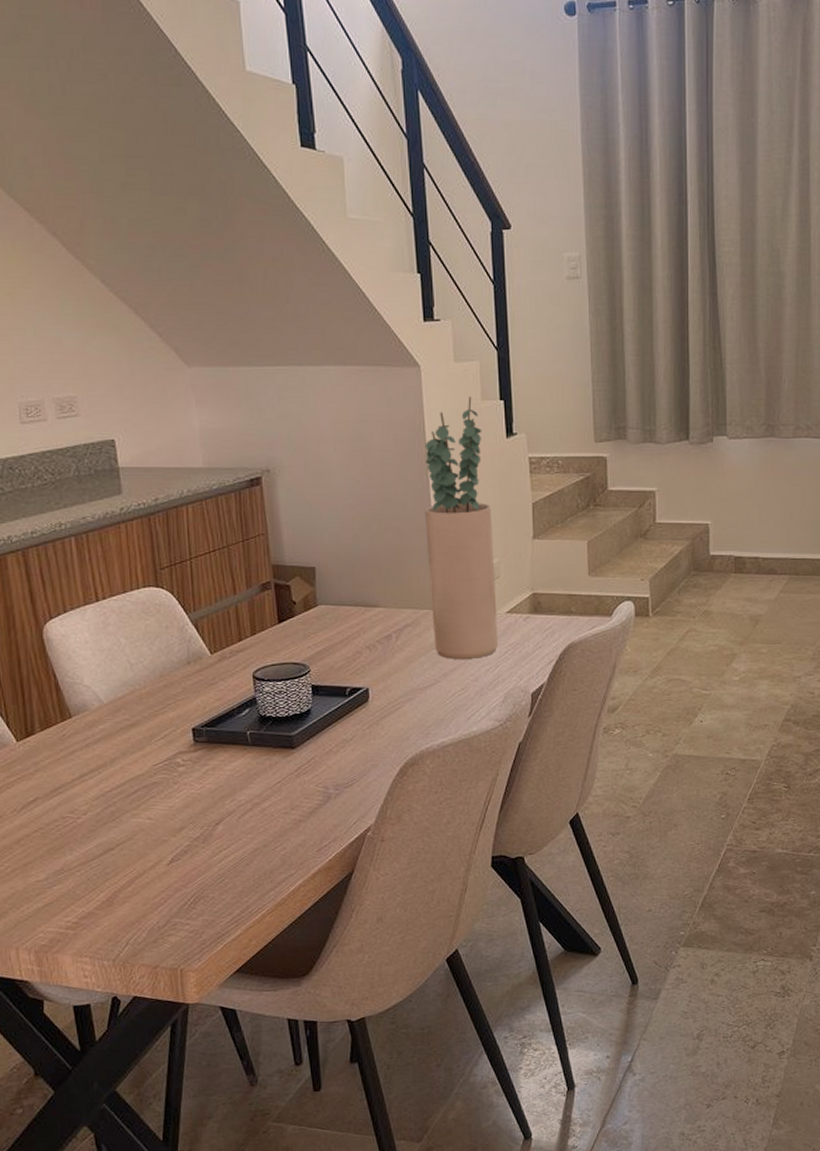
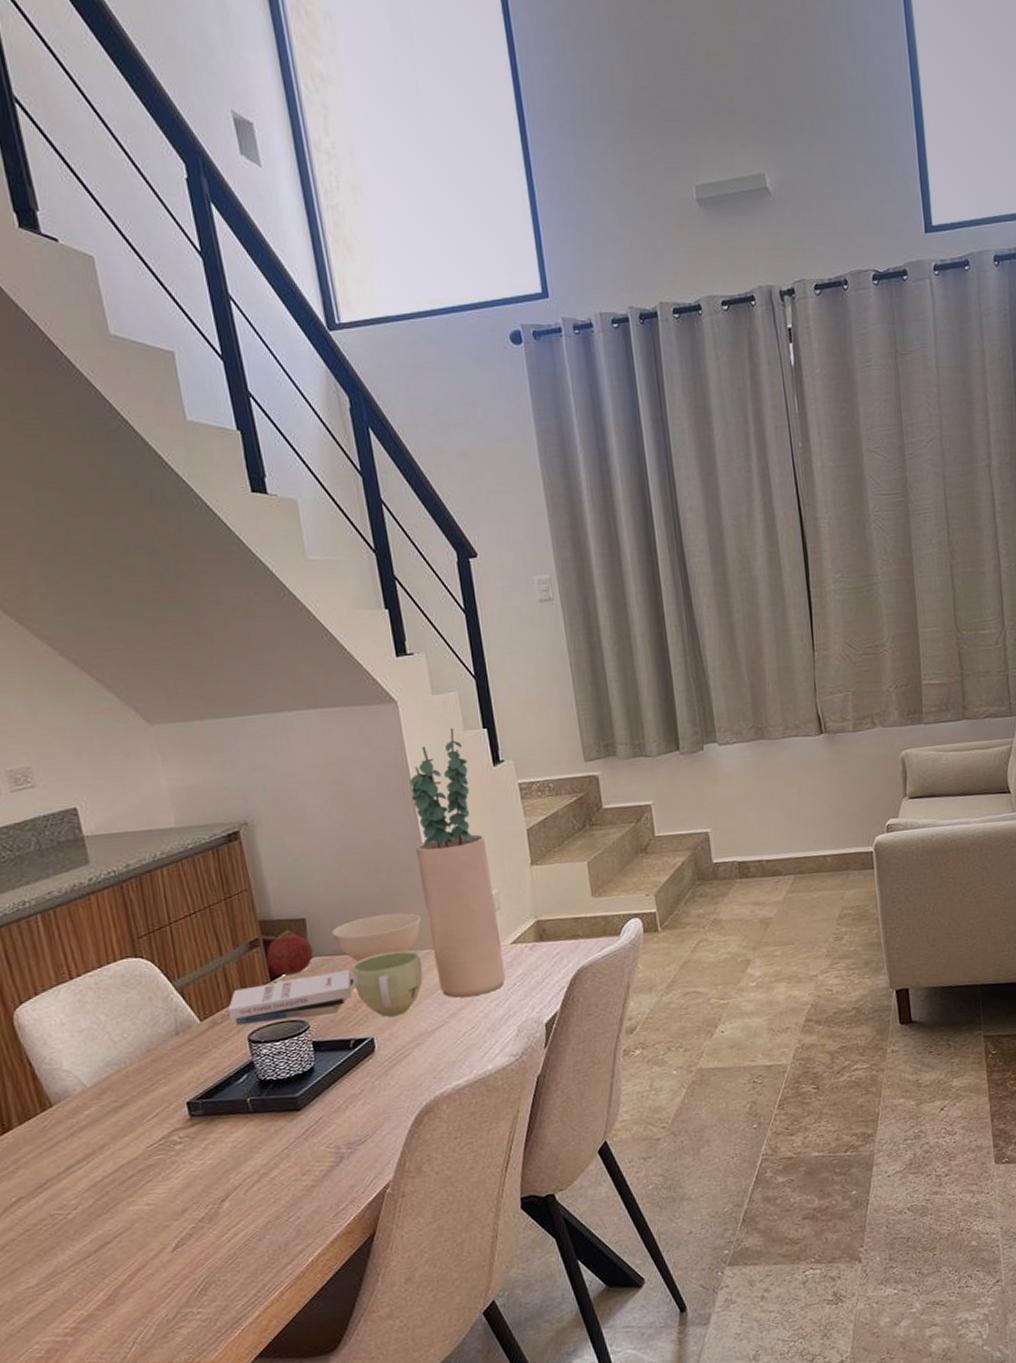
books: none [237,621,356,662] -> present [228,970,356,1026]
fruit: none [276,579,320,620] -> present [266,933,313,976]
bowl: none [339,571,424,614] -> present [332,912,422,961]
cup: none [353,609,421,670] -> present [350,951,423,1017]

